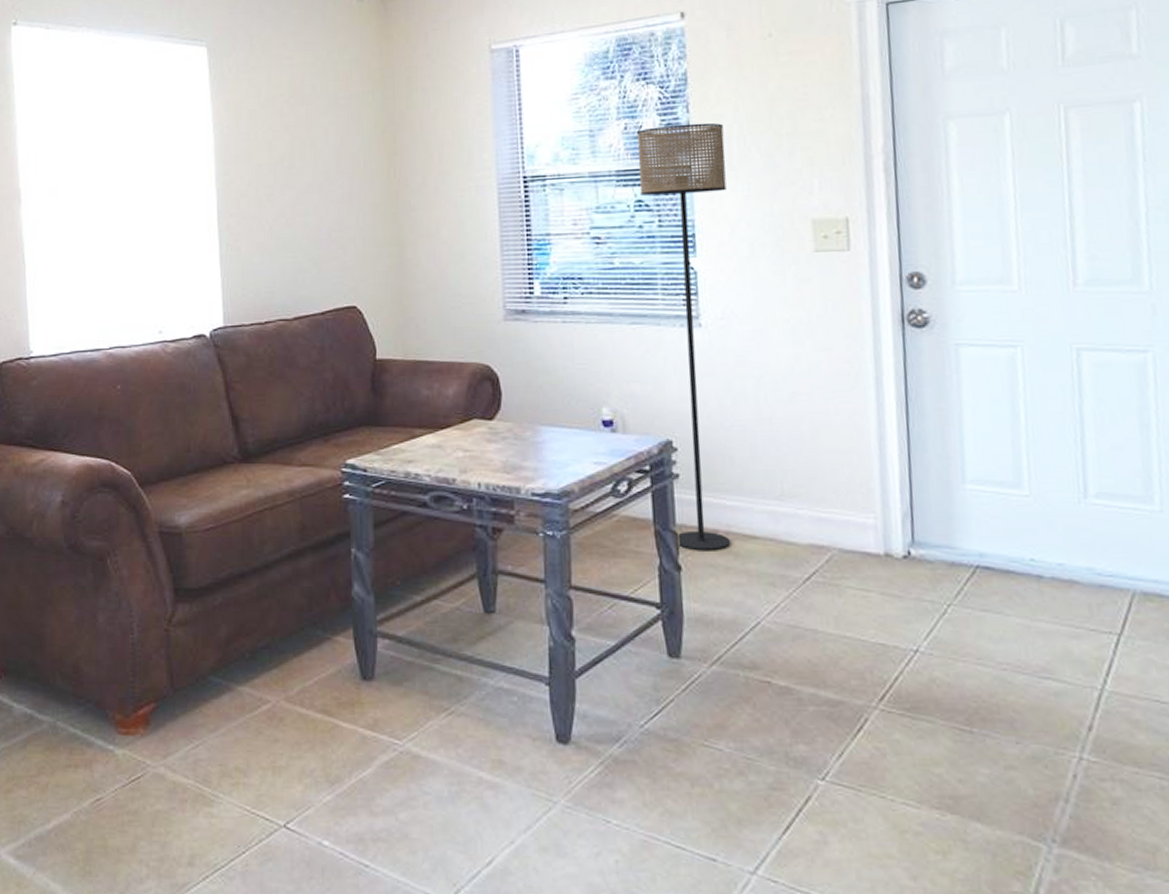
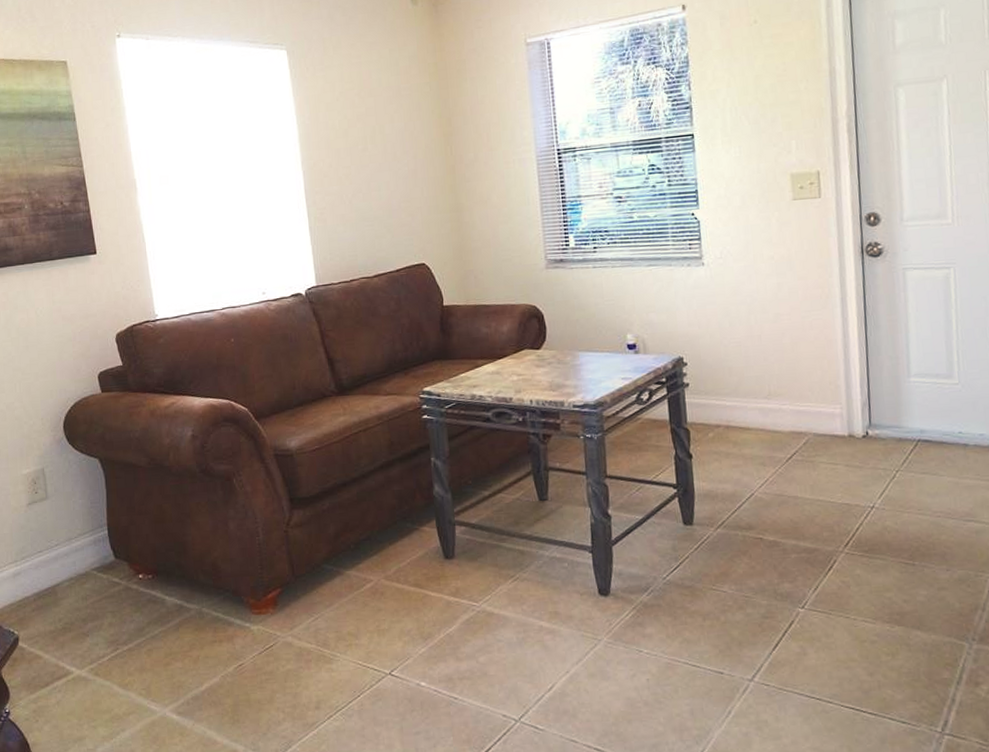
floor lamp: present [636,123,731,551] -> none [648,98,731,442]

